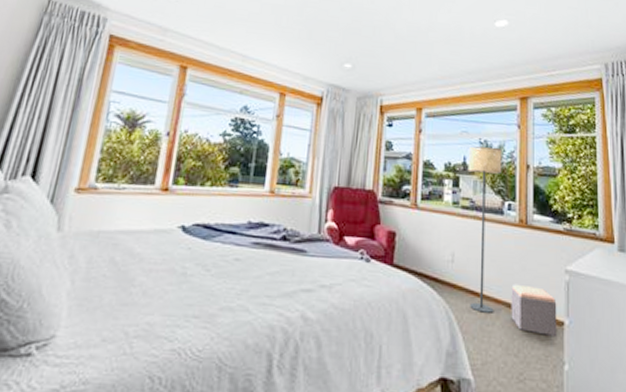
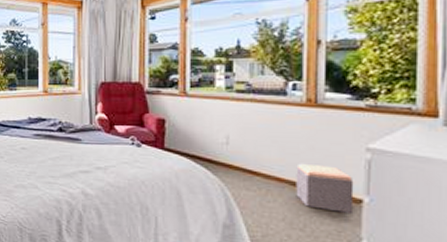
floor lamp: present [467,146,502,313] -> none [242,25,285,191]

